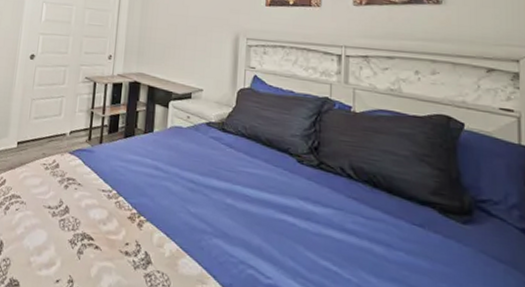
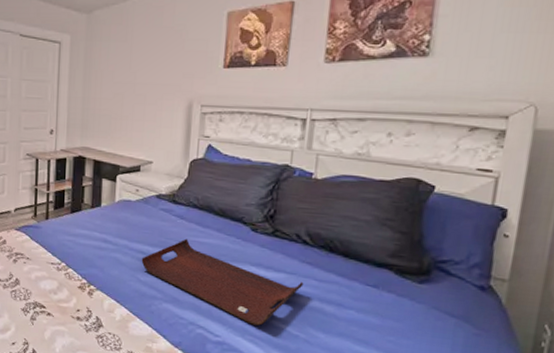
serving tray: none [191,168,351,267] -> present [141,238,304,326]

